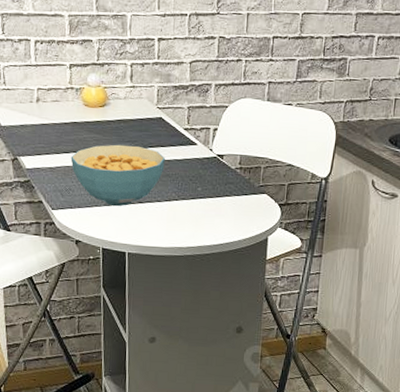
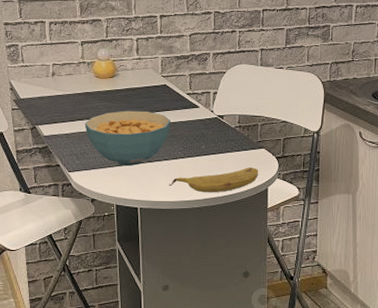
fruit: none [160,214,259,240] -> present [169,167,259,193]

